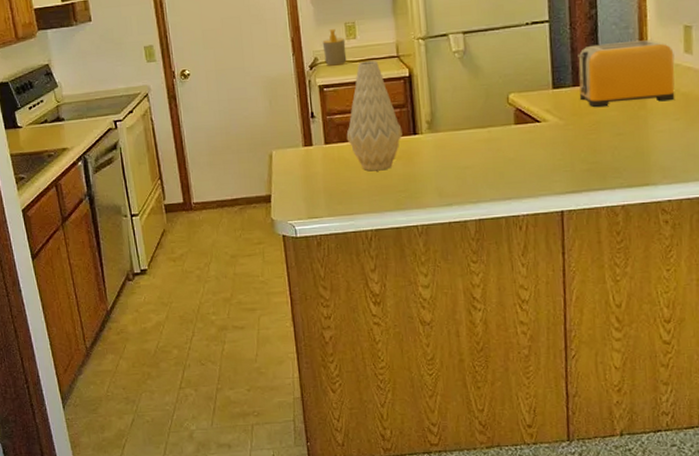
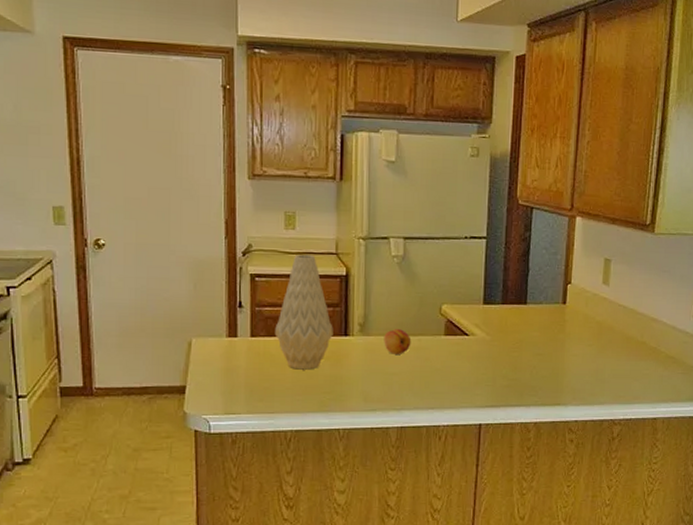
soap bottle: present [322,29,346,67] -> none [258,216,284,256]
fruit: none [453,123,481,148] -> present [384,329,412,354]
toaster: present [578,40,675,107] -> none [508,266,594,327]

